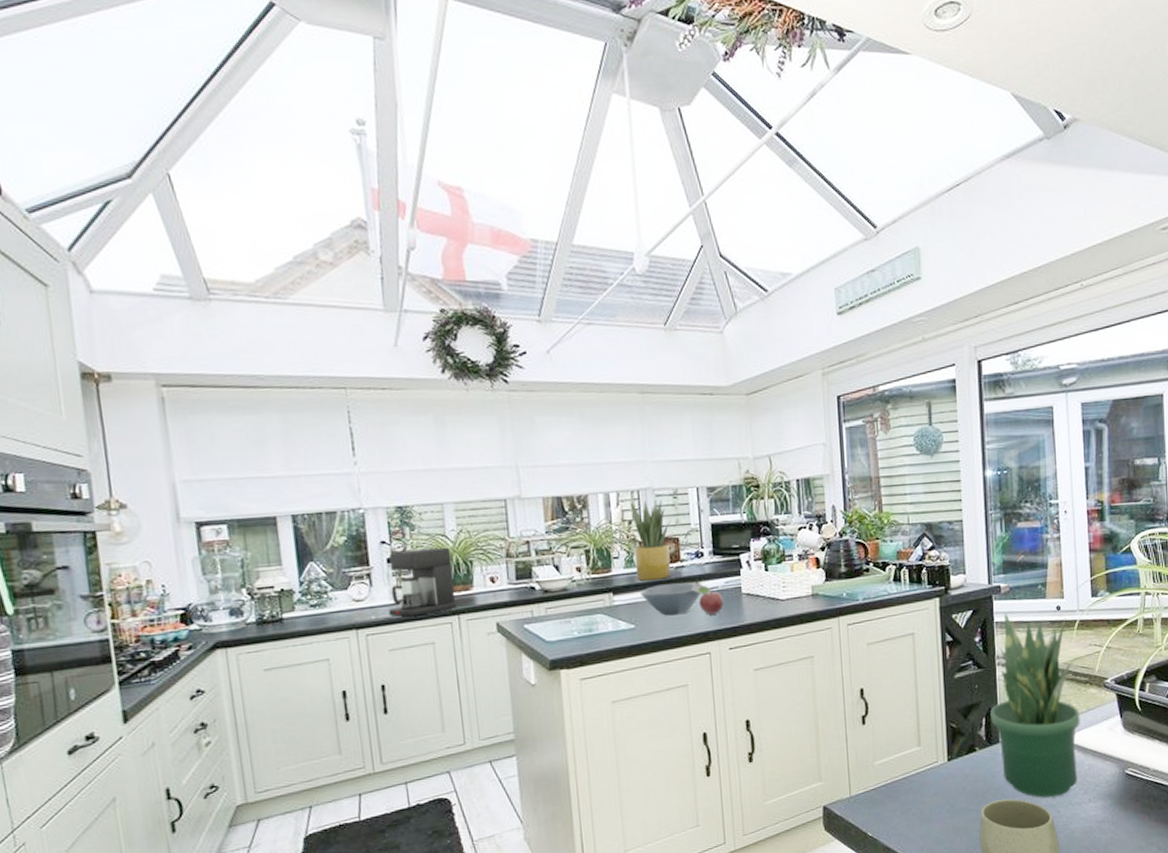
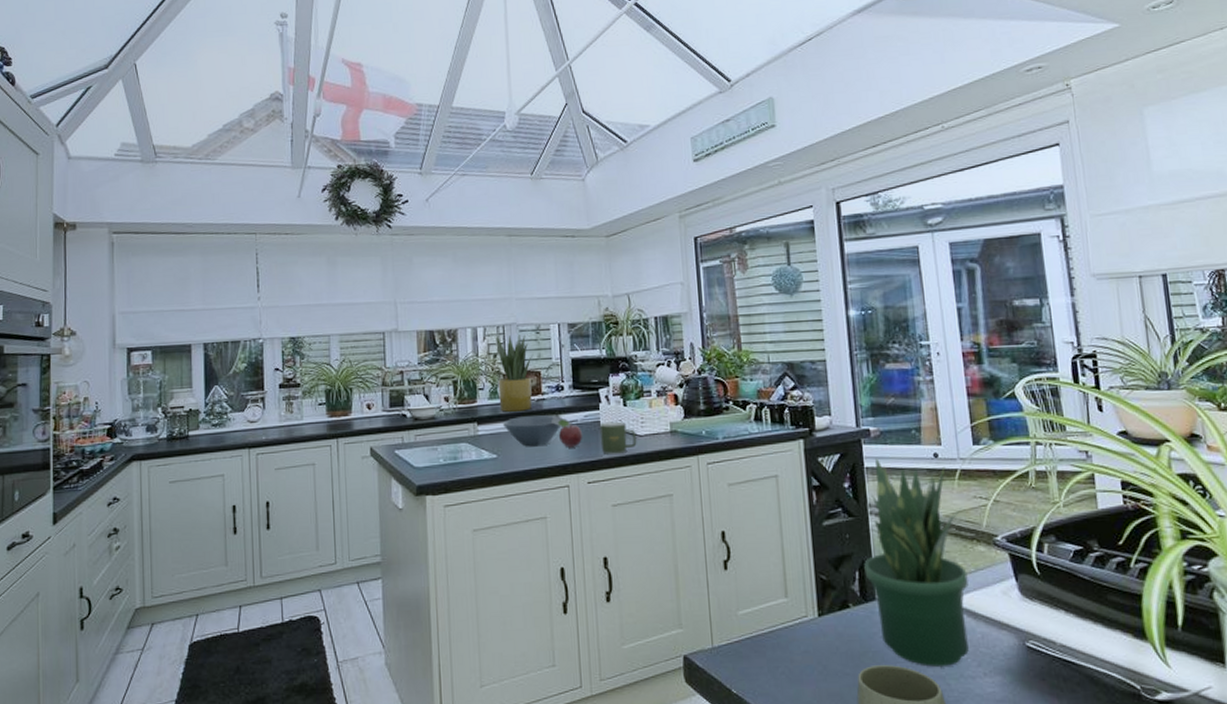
coffee maker: present [388,547,457,617] -> none [277,375,336,439]
mug: none [740,586,779,621] -> present [599,421,637,455]

